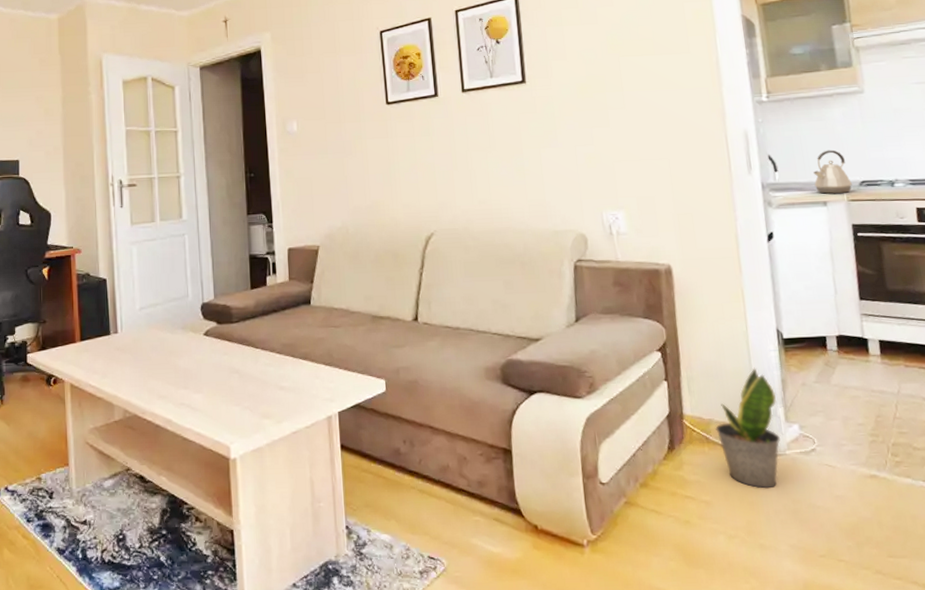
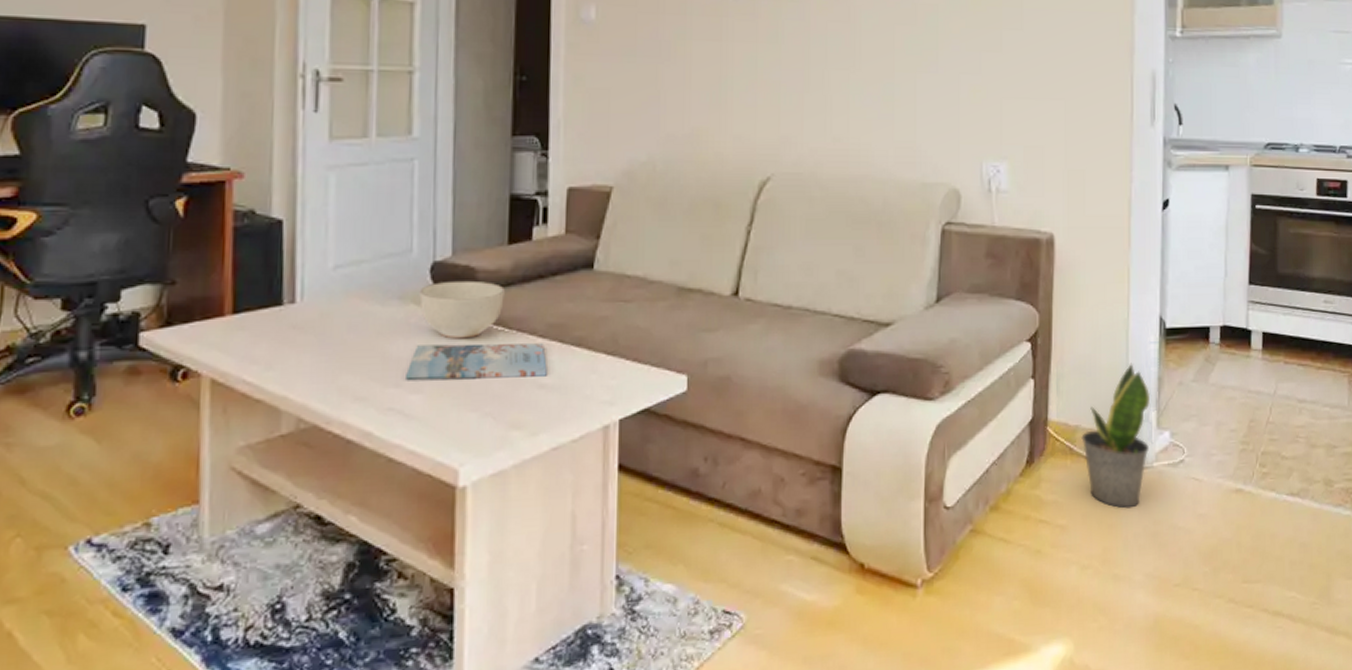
magazine: none [190,358,285,384] -> present [406,343,547,380]
bowl: none [195,315,252,356] -> present [419,280,506,339]
kettle: present [813,149,852,195] -> none [1218,103,1257,157]

